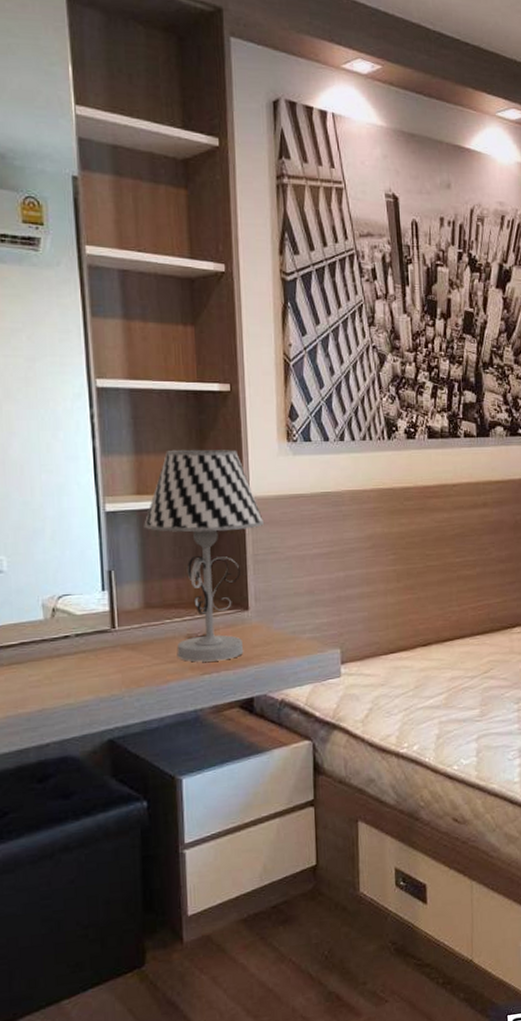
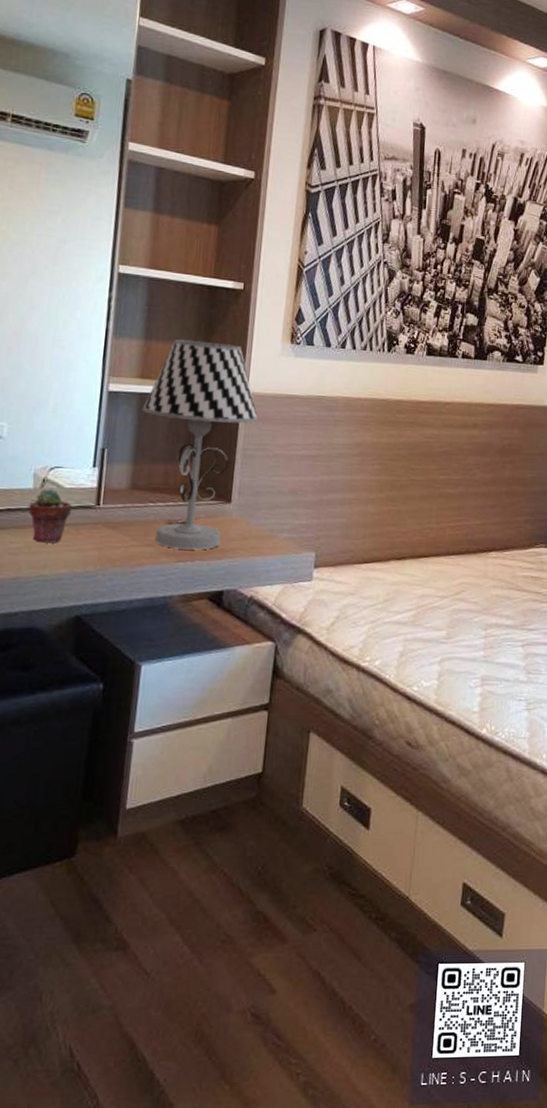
potted succulent: none [42,618,87,672] -> present [28,489,72,543]

